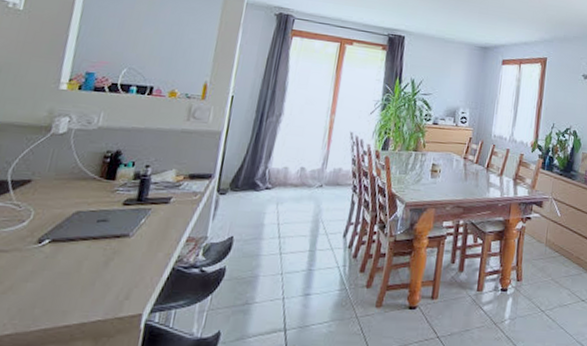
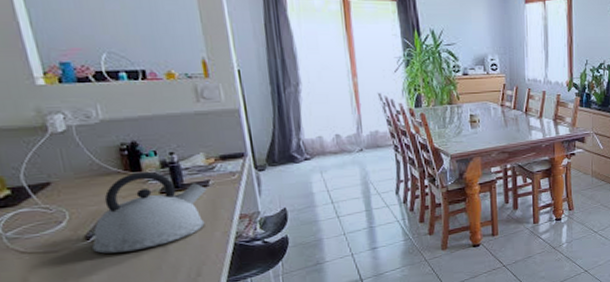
kettle: none [40,180,167,262] -> present [92,171,207,254]

